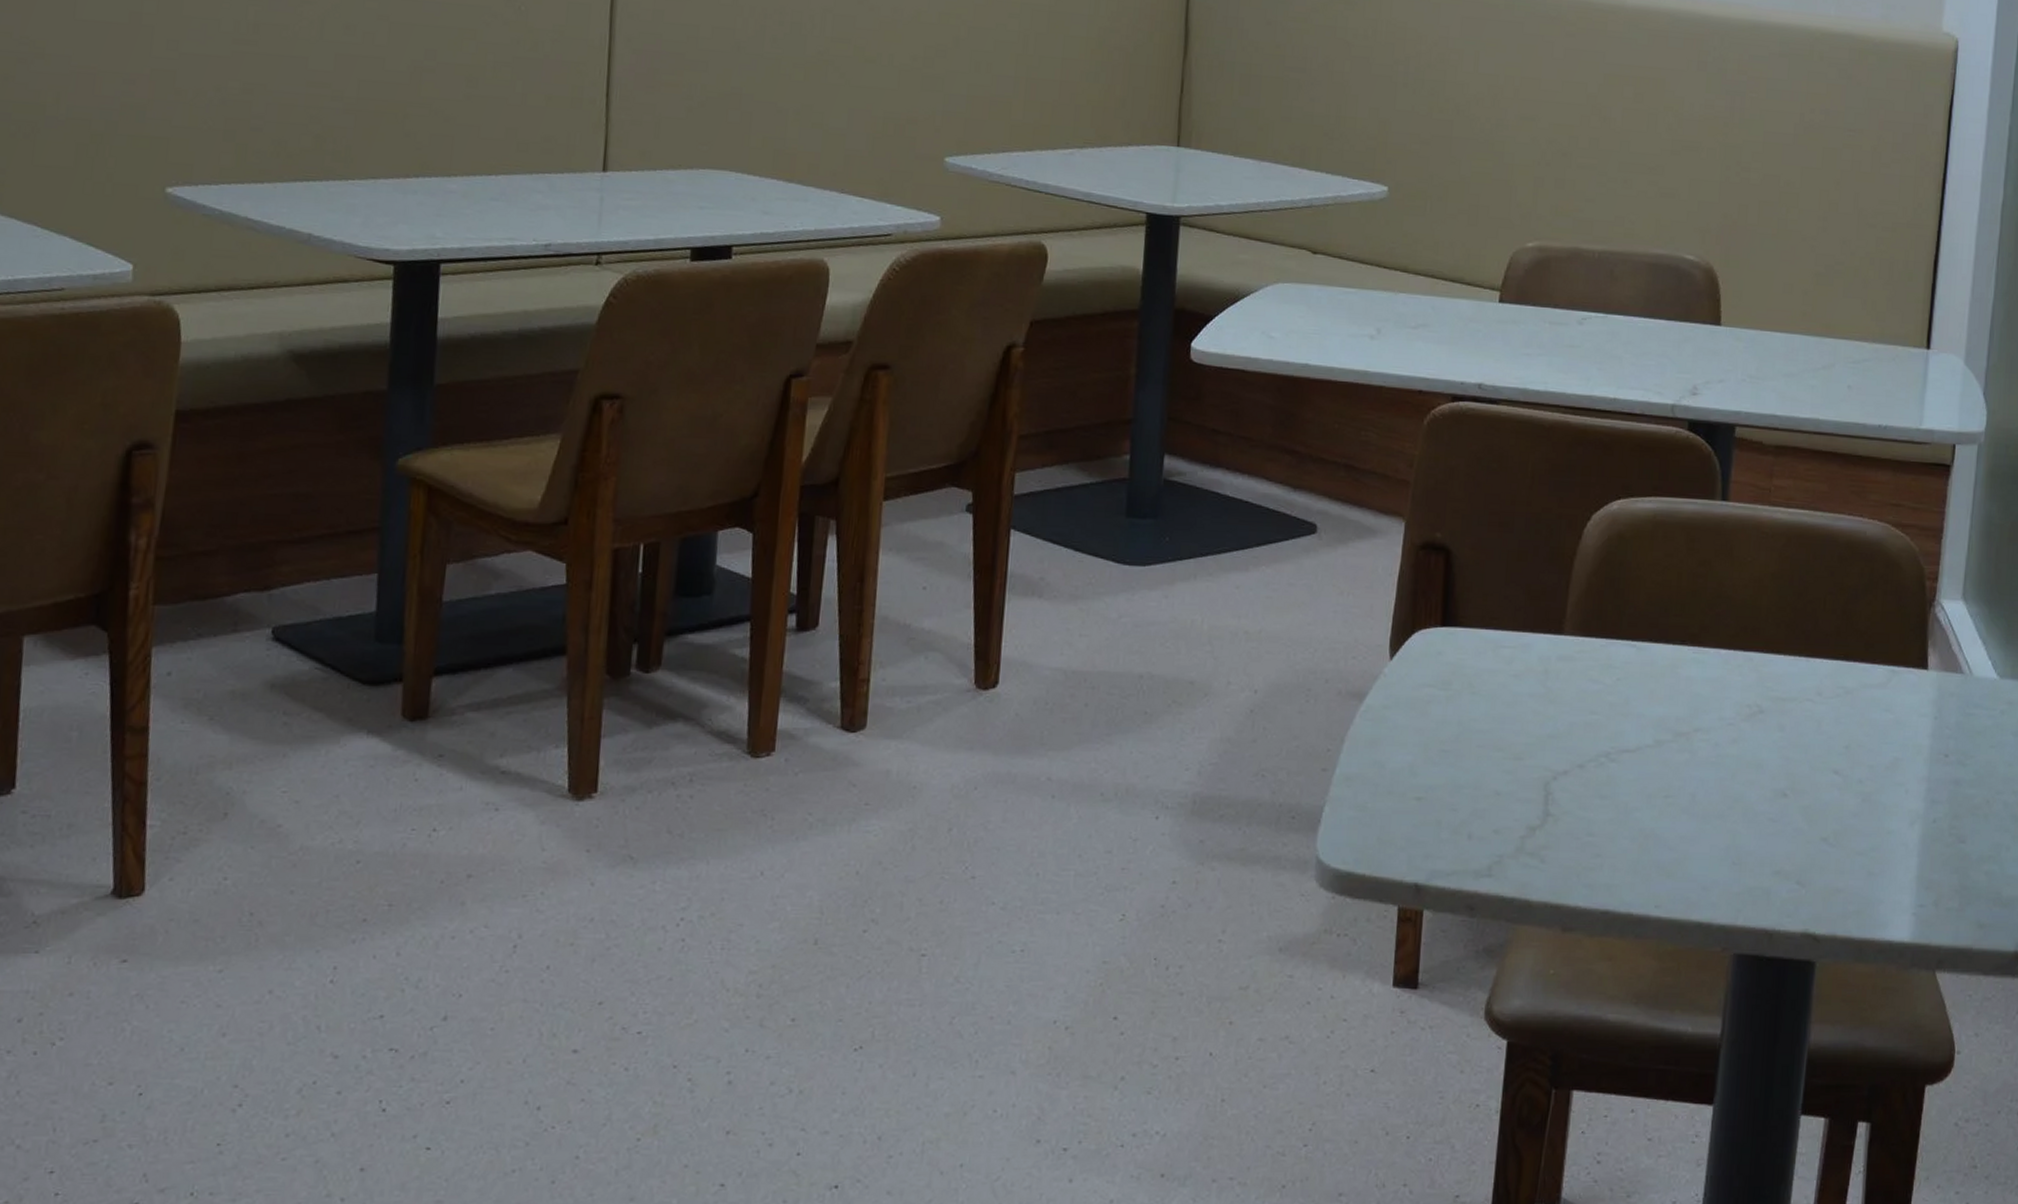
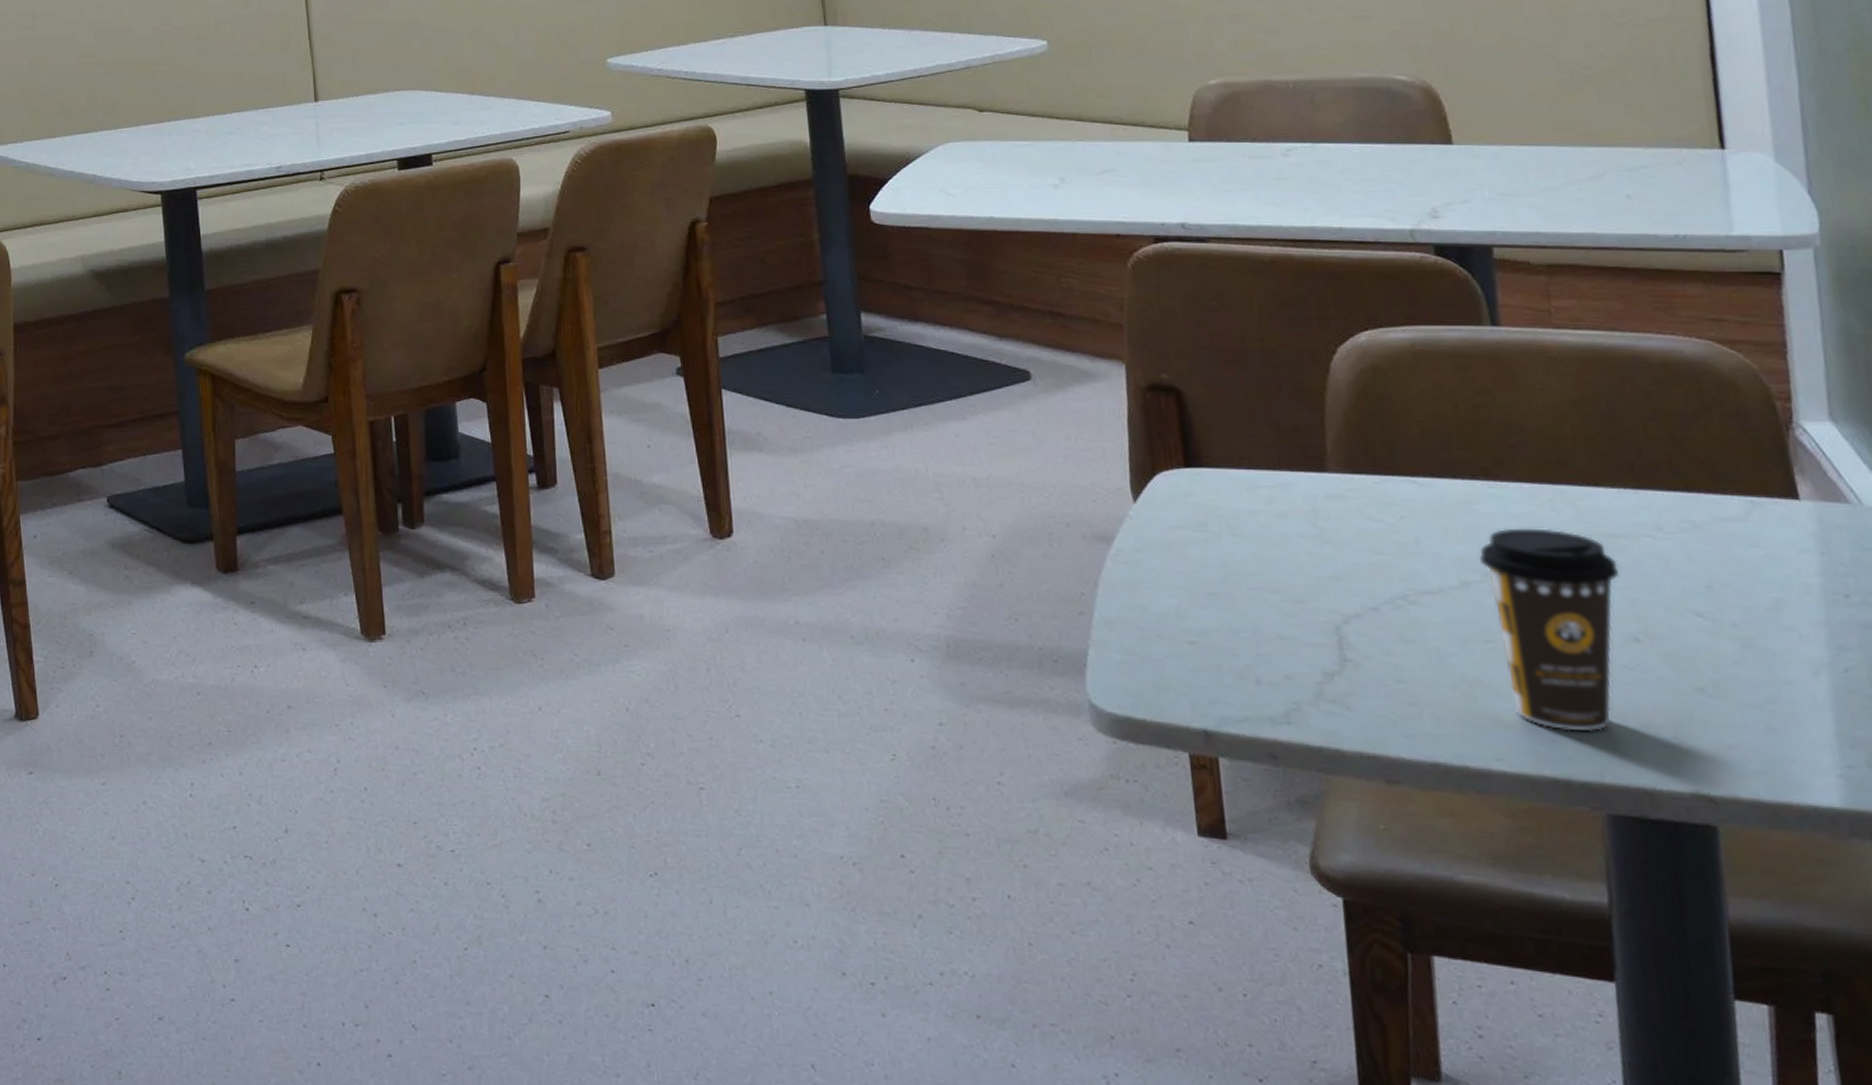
coffee cup: none [1673,690,1783,879] -> present [1478,528,1620,732]

